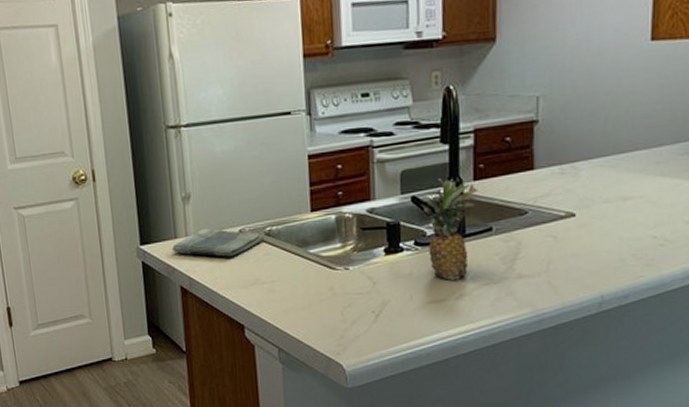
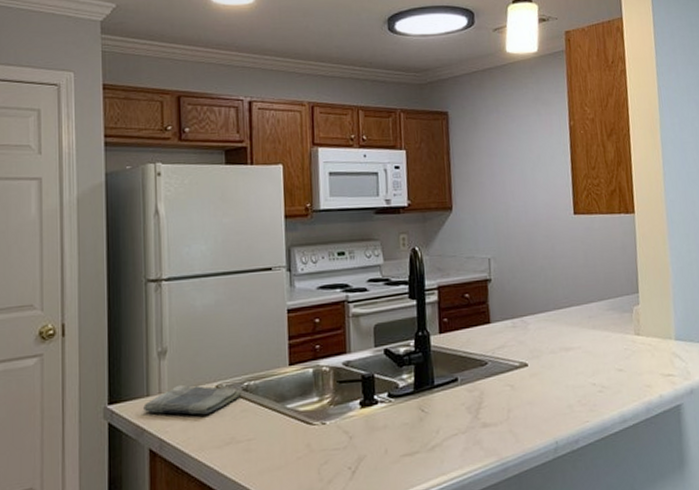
fruit: present [420,178,479,280] -> none [393,332,444,432]

